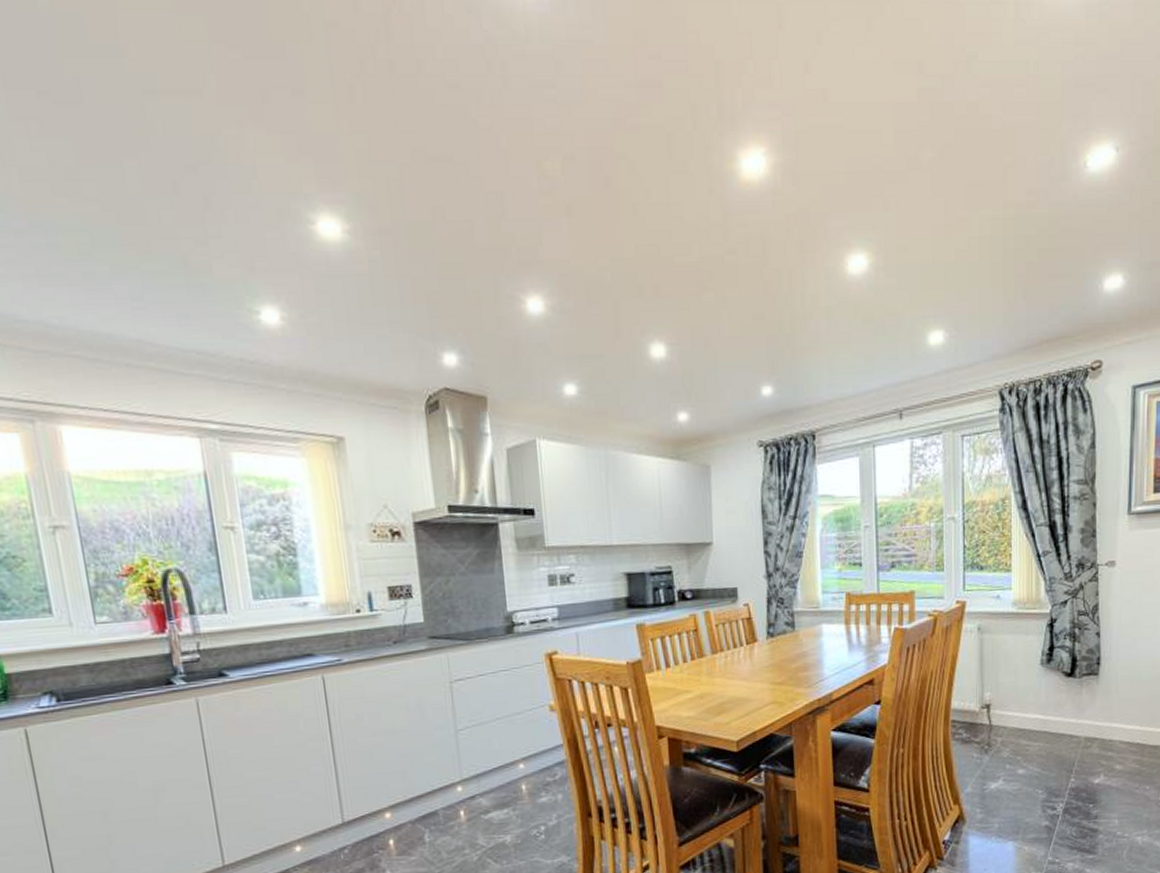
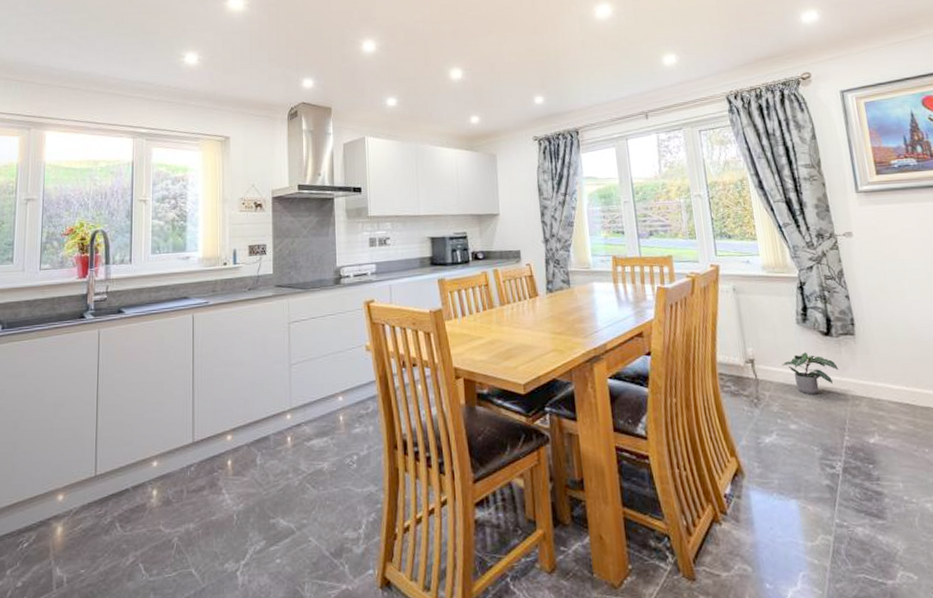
potted plant: none [1019,695,1076,739] -> present [782,352,838,395]

